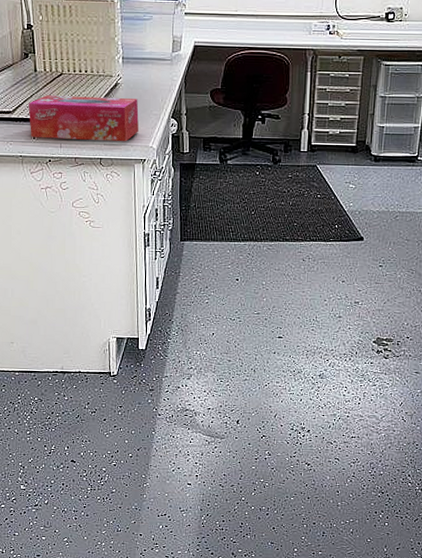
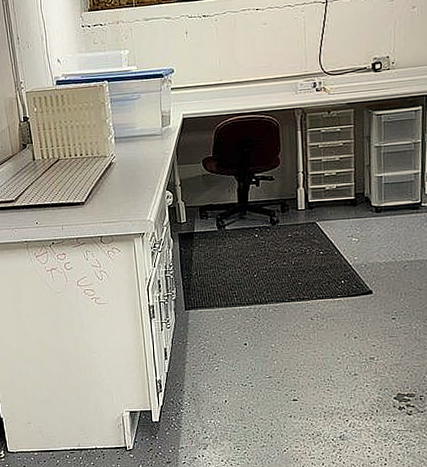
tissue box: present [28,95,139,142] -> none [29,175,135,223]

